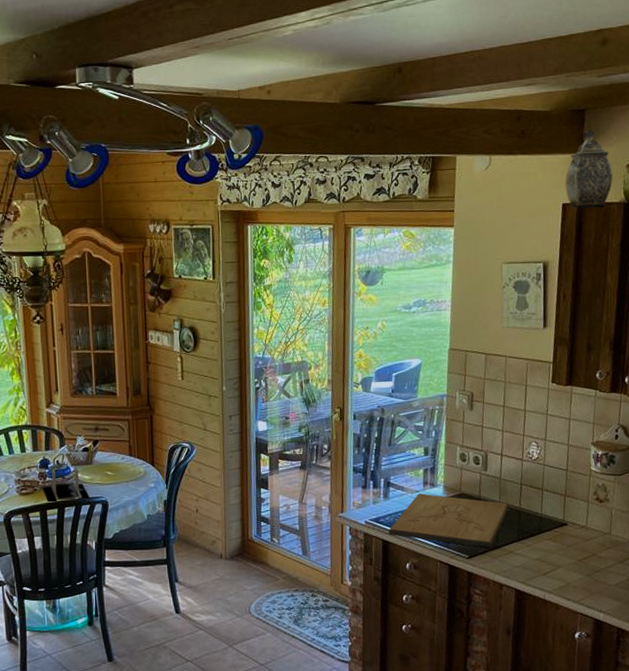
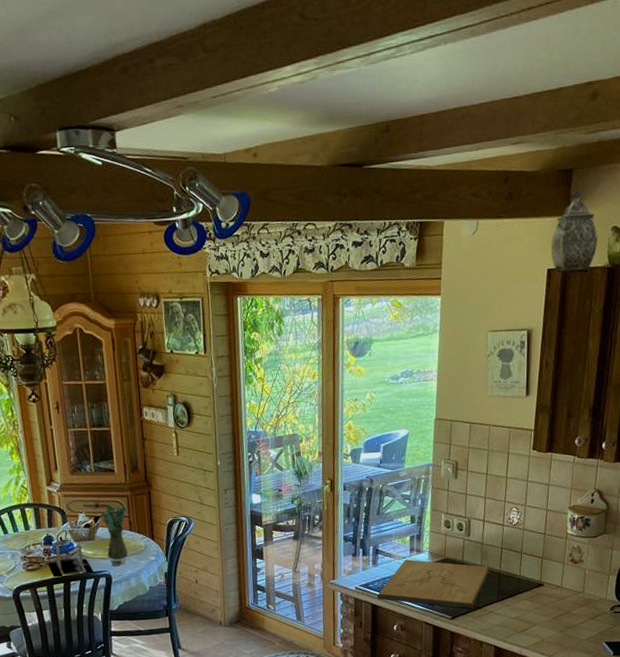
vase: none [100,427,127,492] -> present [100,503,129,566]

